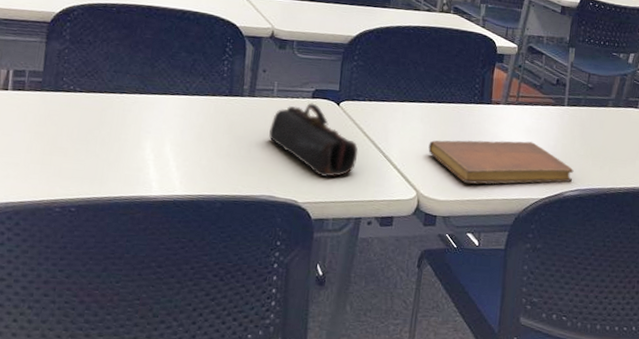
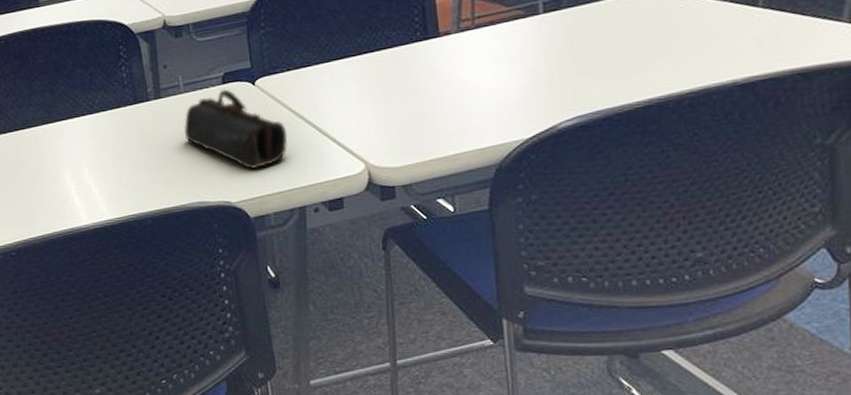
notebook: present [428,140,574,184] -> none [369,70,567,140]

